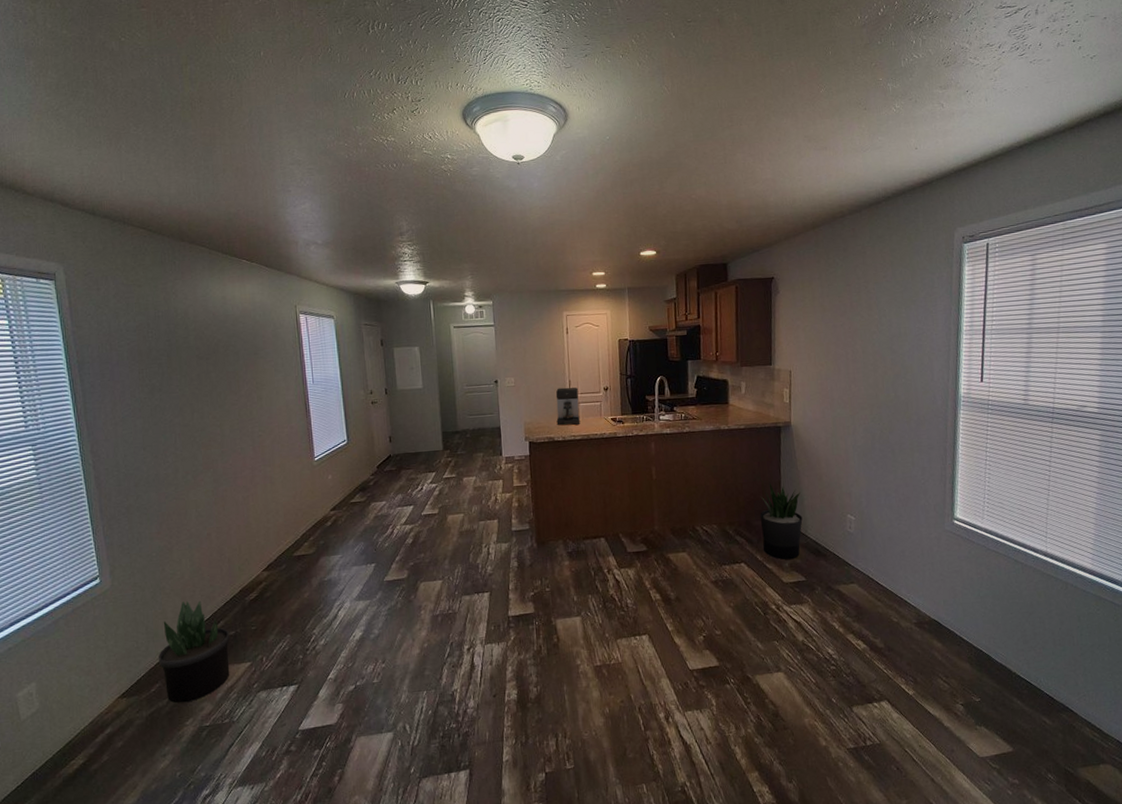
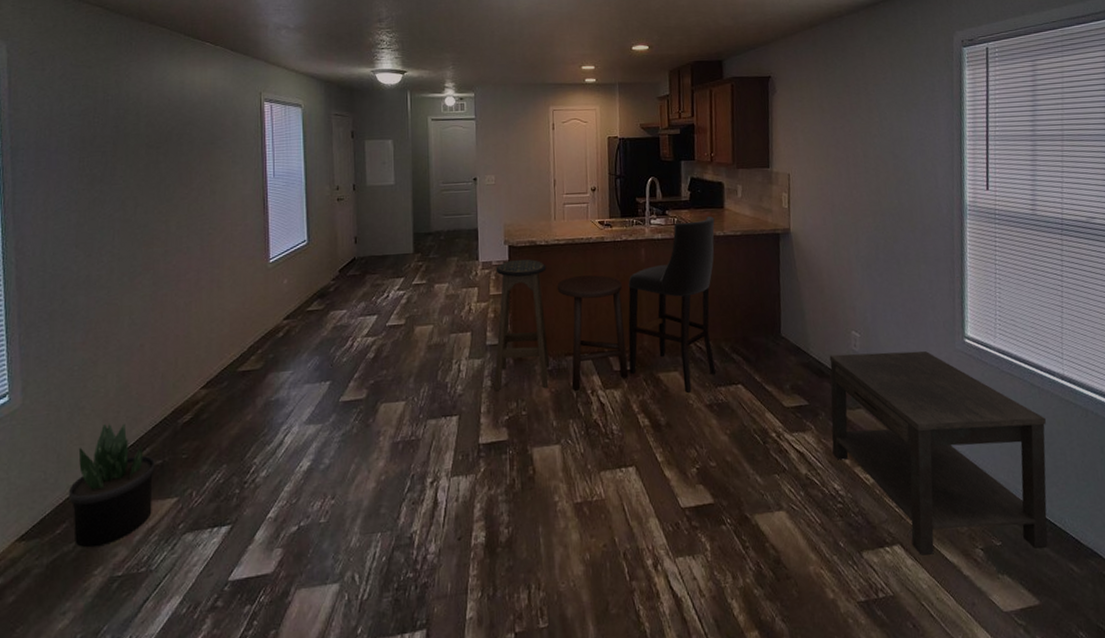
stool: none [518,453,570,570] -> present [494,259,550,390]
coffee maker: present [555,387,580,426] -> none [539,186,565,229]
bar stool: none [574,467,641,570] -> present [557,275,628,391]
bar stool: none [639,412,721,571] -> present [628,216,716,393]
planter: present [759,482,803,560] -> none [758,294,804,381]
side table: none [826,531,1028,710] -> present [829,351,1048,556]

